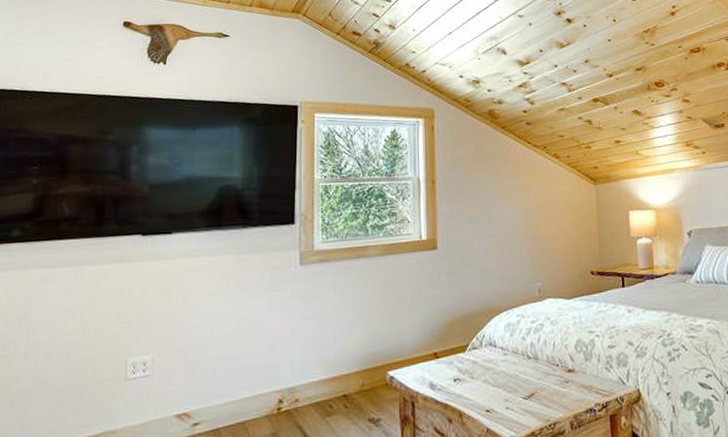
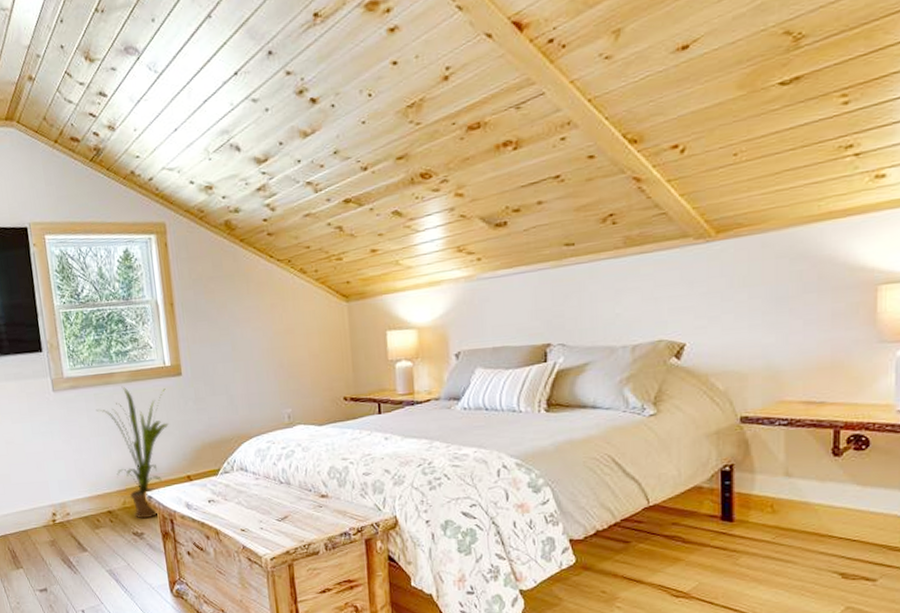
house plant: none [344,259,420,403] -> present [96,386,169,519]

